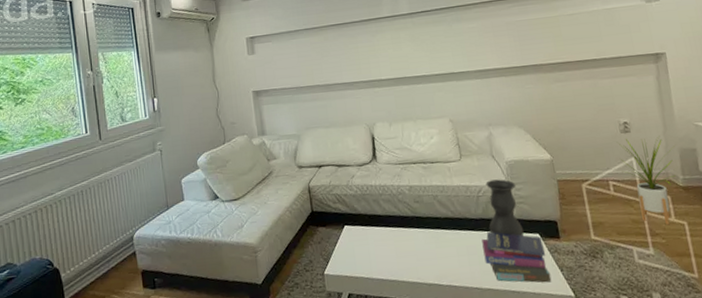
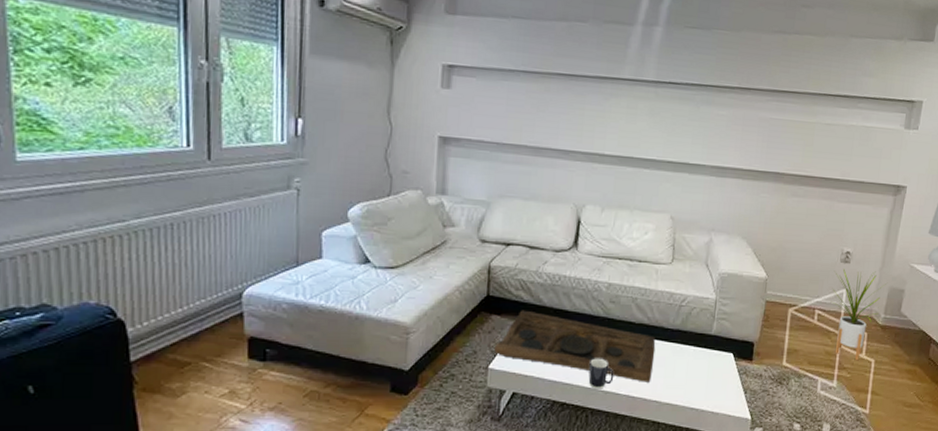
decorative tray: none [325,219,468,272] -> present [493,310,656,382]
mug: none [409,253,434,283] -> present [588,358,614,389]
books: present [481,231,552,283] -> none [671,344,735,403]
vase: present [485,179,524,236] -> none [683,290,724,353]

